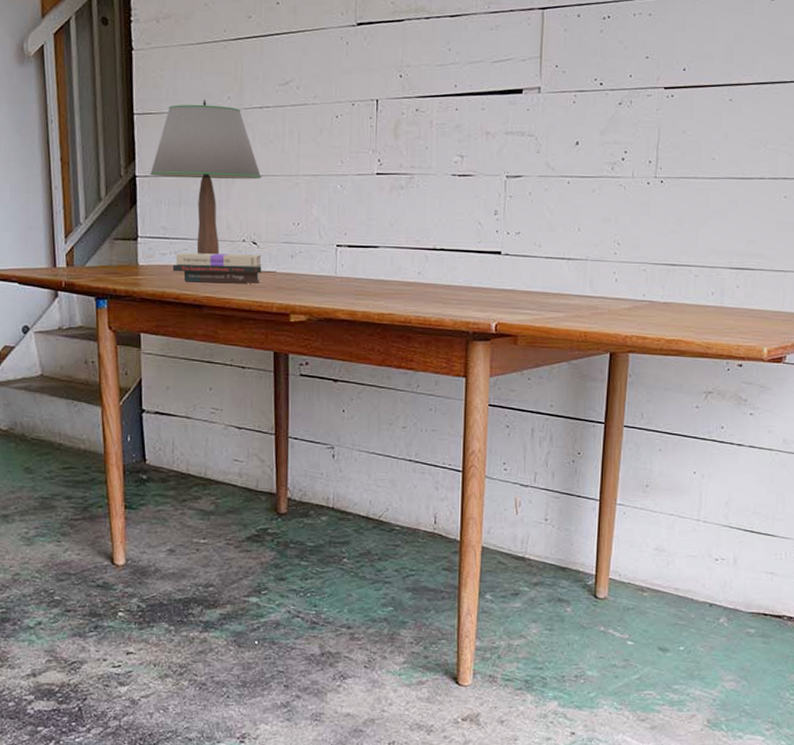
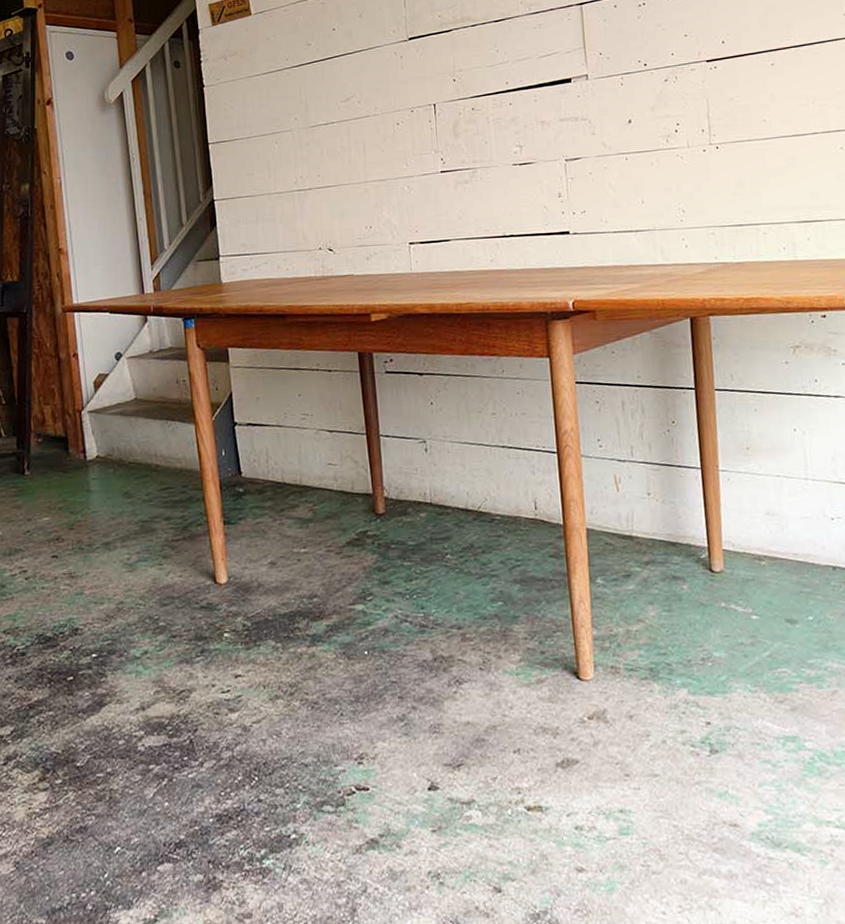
table lamp: present [149,99,262,255] -> none [226,123,332,266]
books: present [172,252,262,283] -> none [254,260,340,294]

